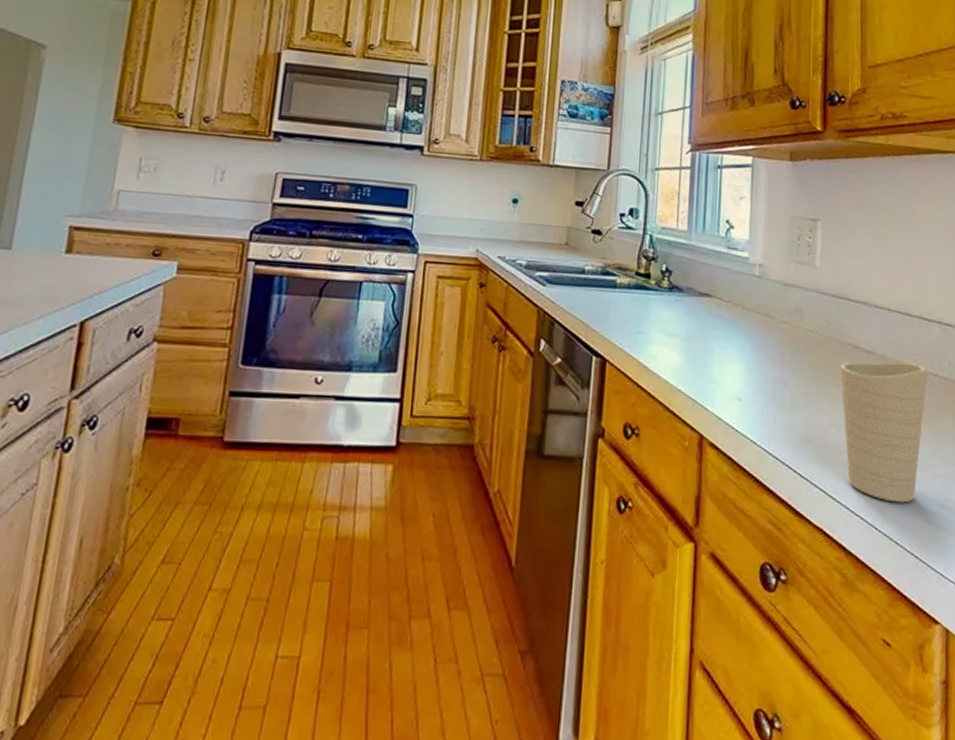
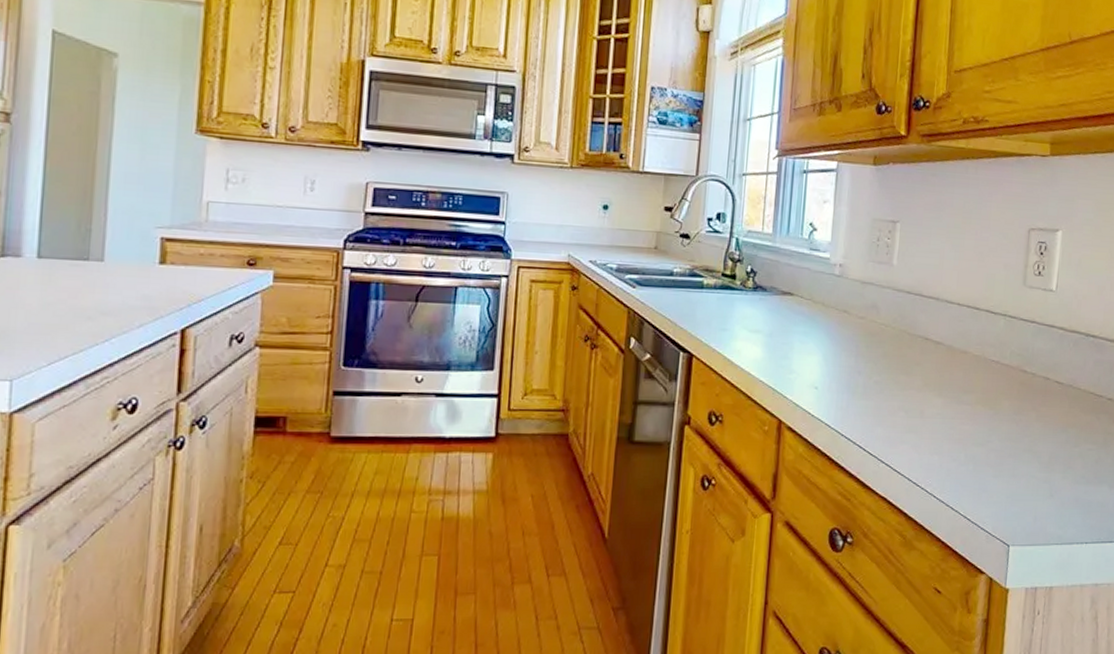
cup: present [840,362,928,503] -> none [910,351,991,474]

